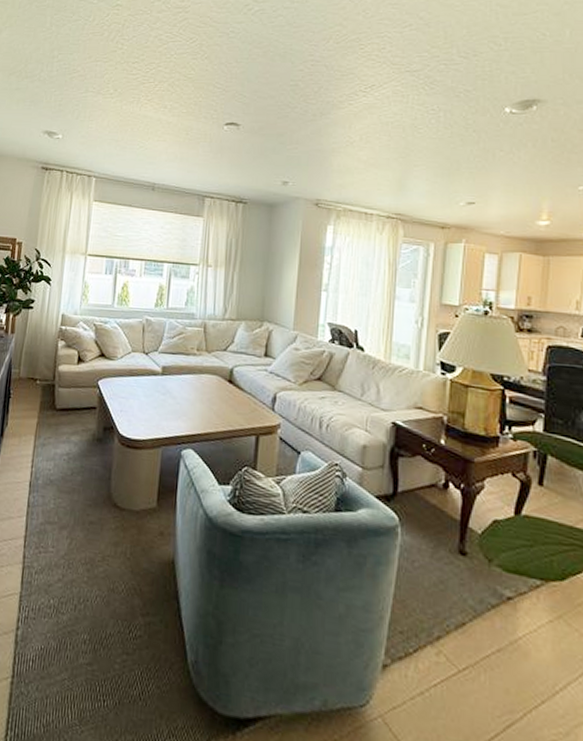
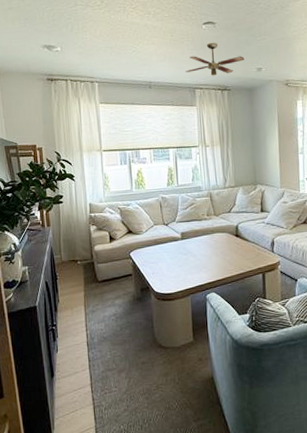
ceiling fan: none [196,146,269,185] -> present [185,42,245,76]

